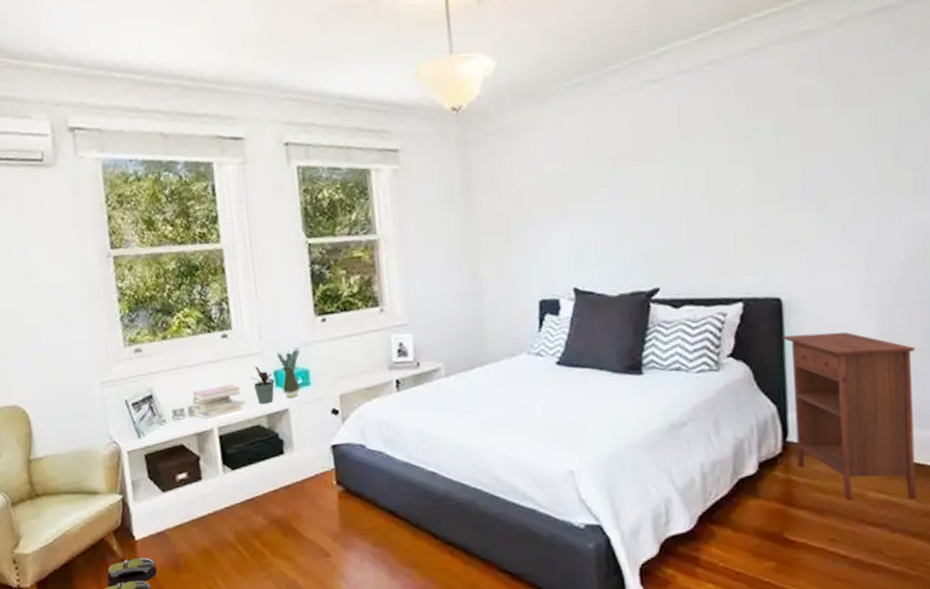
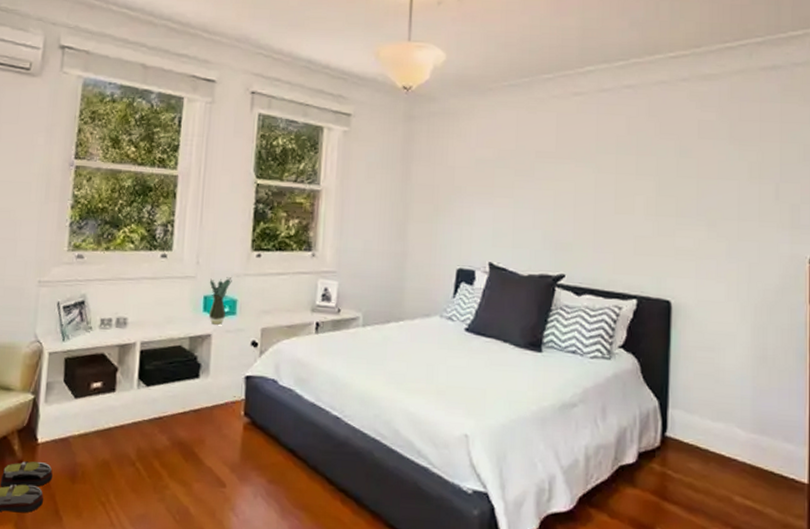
books: present [192,384,245,421] -> none [120,302,171,334]
potted plant: present [250,366,276,405] -> none [180,289,206,327]
nightstand: present [781,332,917,499] -> none [668,335,785,509]

